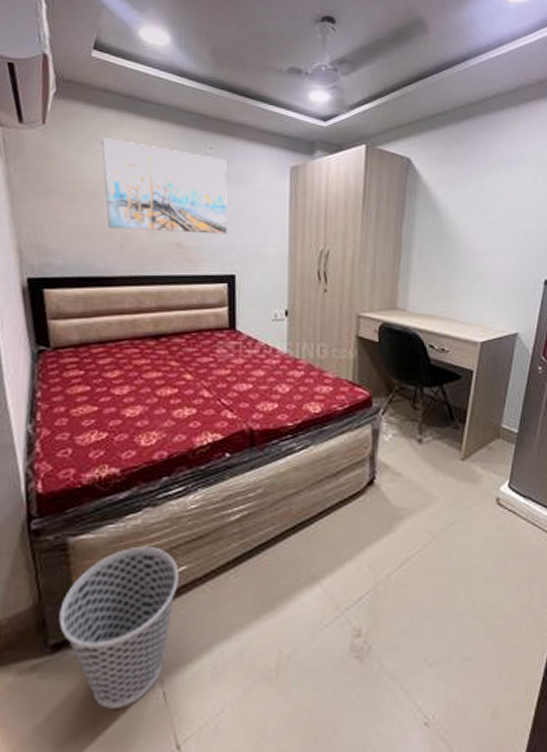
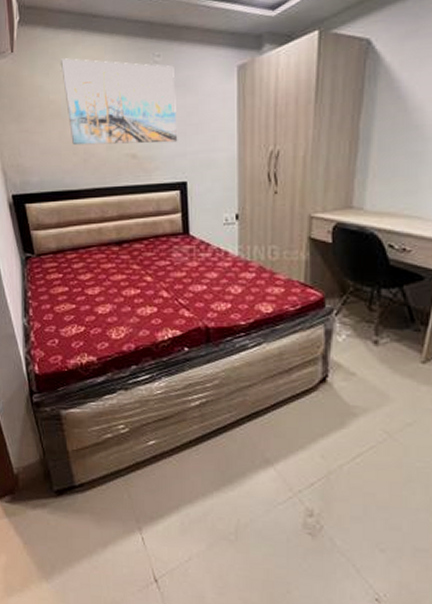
wastebasket: present [59,547,179,709] -> none [59,422,149,545]

